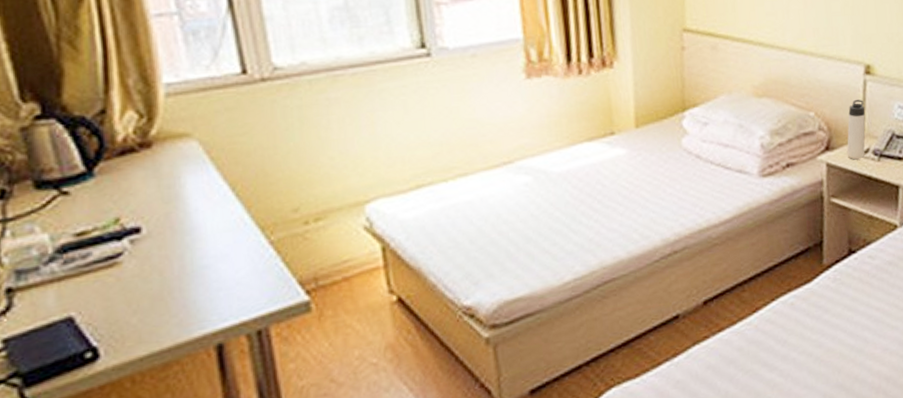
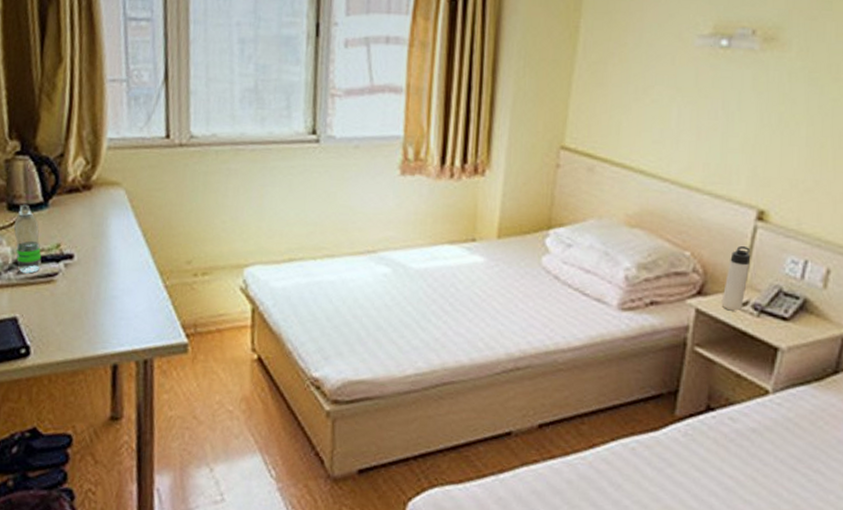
bottle: none [47,177,96,262] -> present [13,204,42,274]

